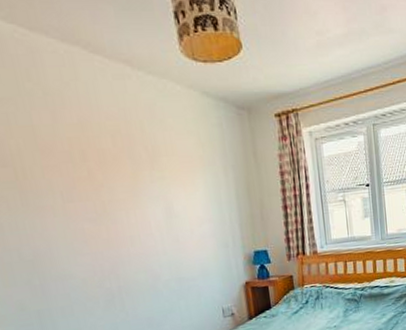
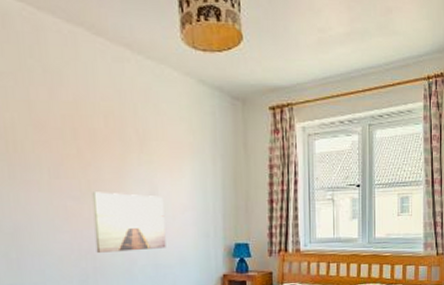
wall art: none [107,211,188,272] -> present [92,192,166,253]

